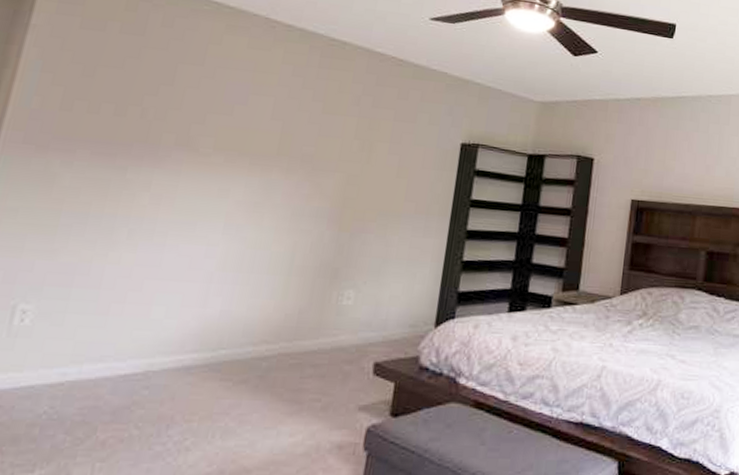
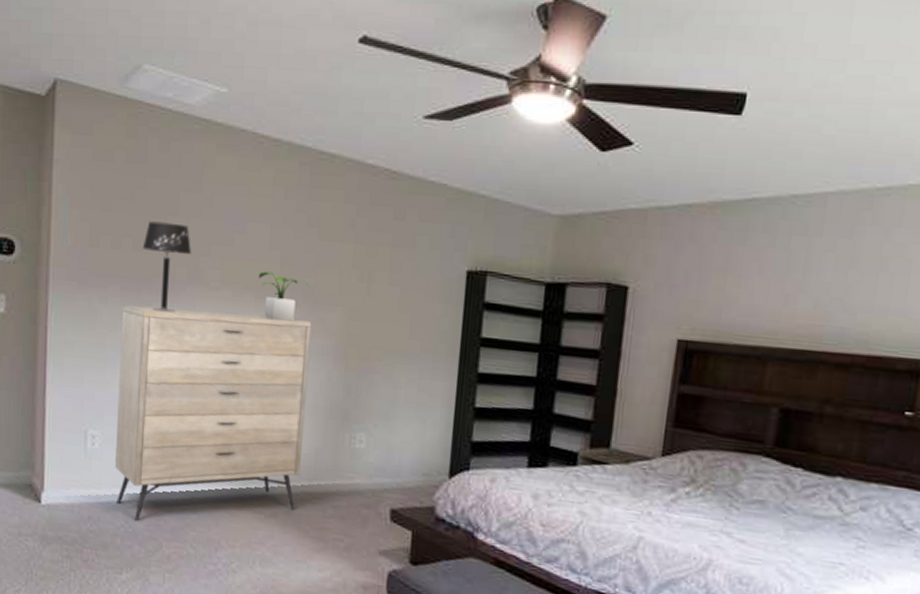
dresser: none [42,169,308,406] -> present [115,304,312,522]
table lamp: none [125,89,184,178] -> present [142,221,192,313]
potted plant: none [256,139,308,186] -> present [259,271,309,321]

